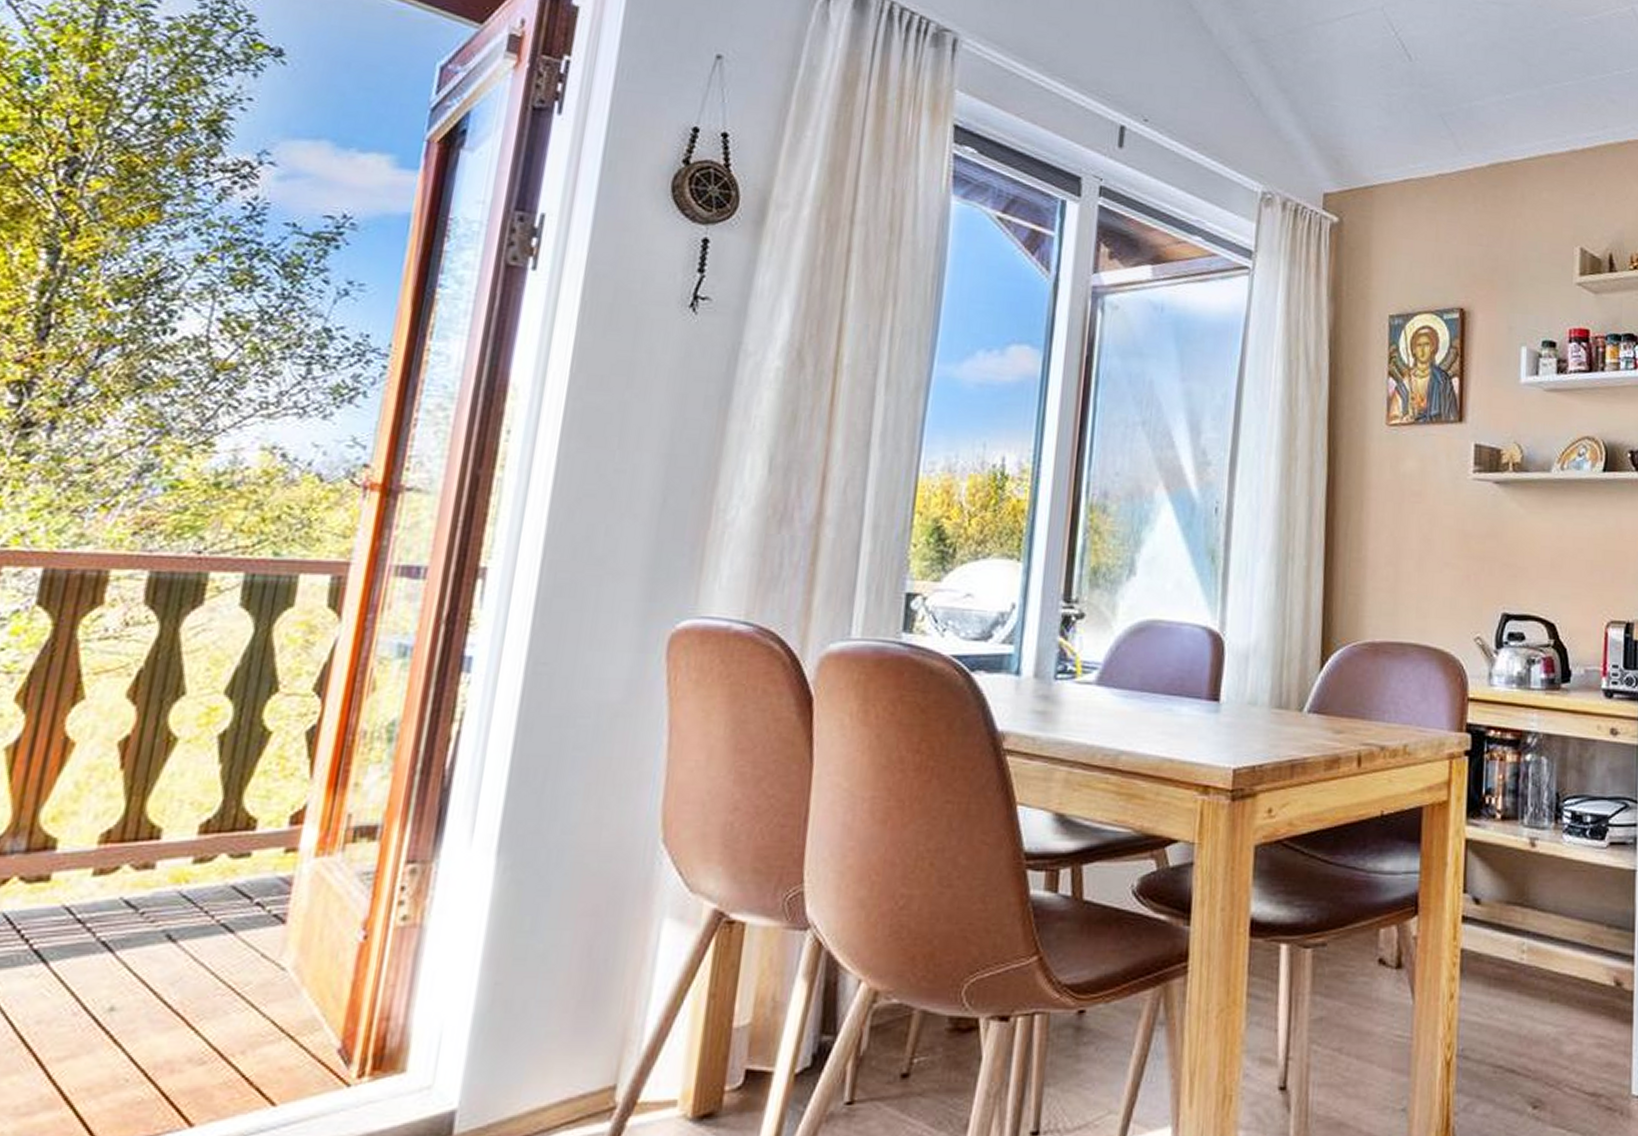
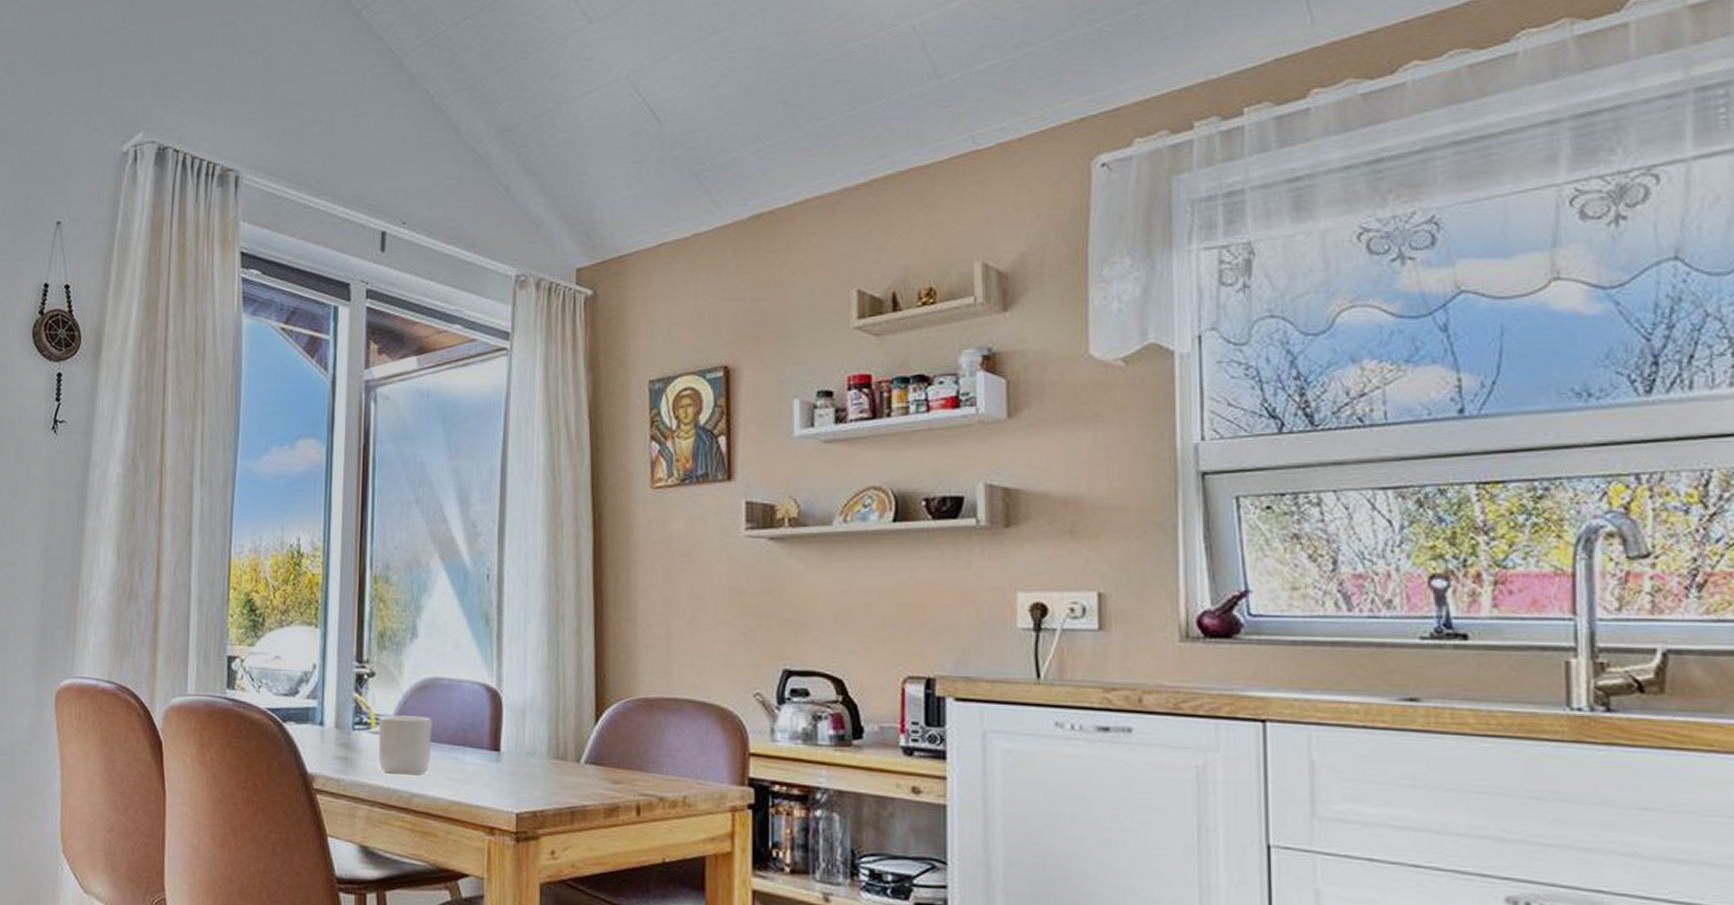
mug: none [1083,662,1147,730] -> present [378,715,433,775]

